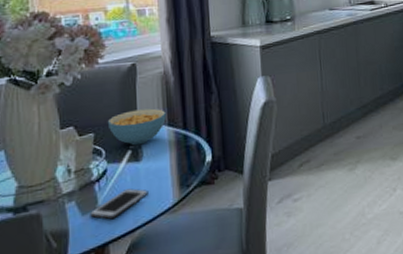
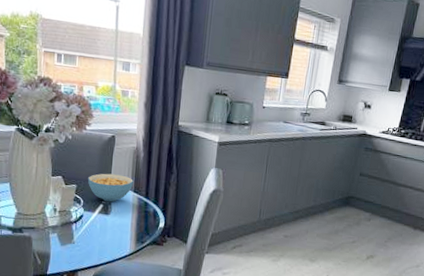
cell phone: present [90,188,148,220] -> none [67,234,112,254]

